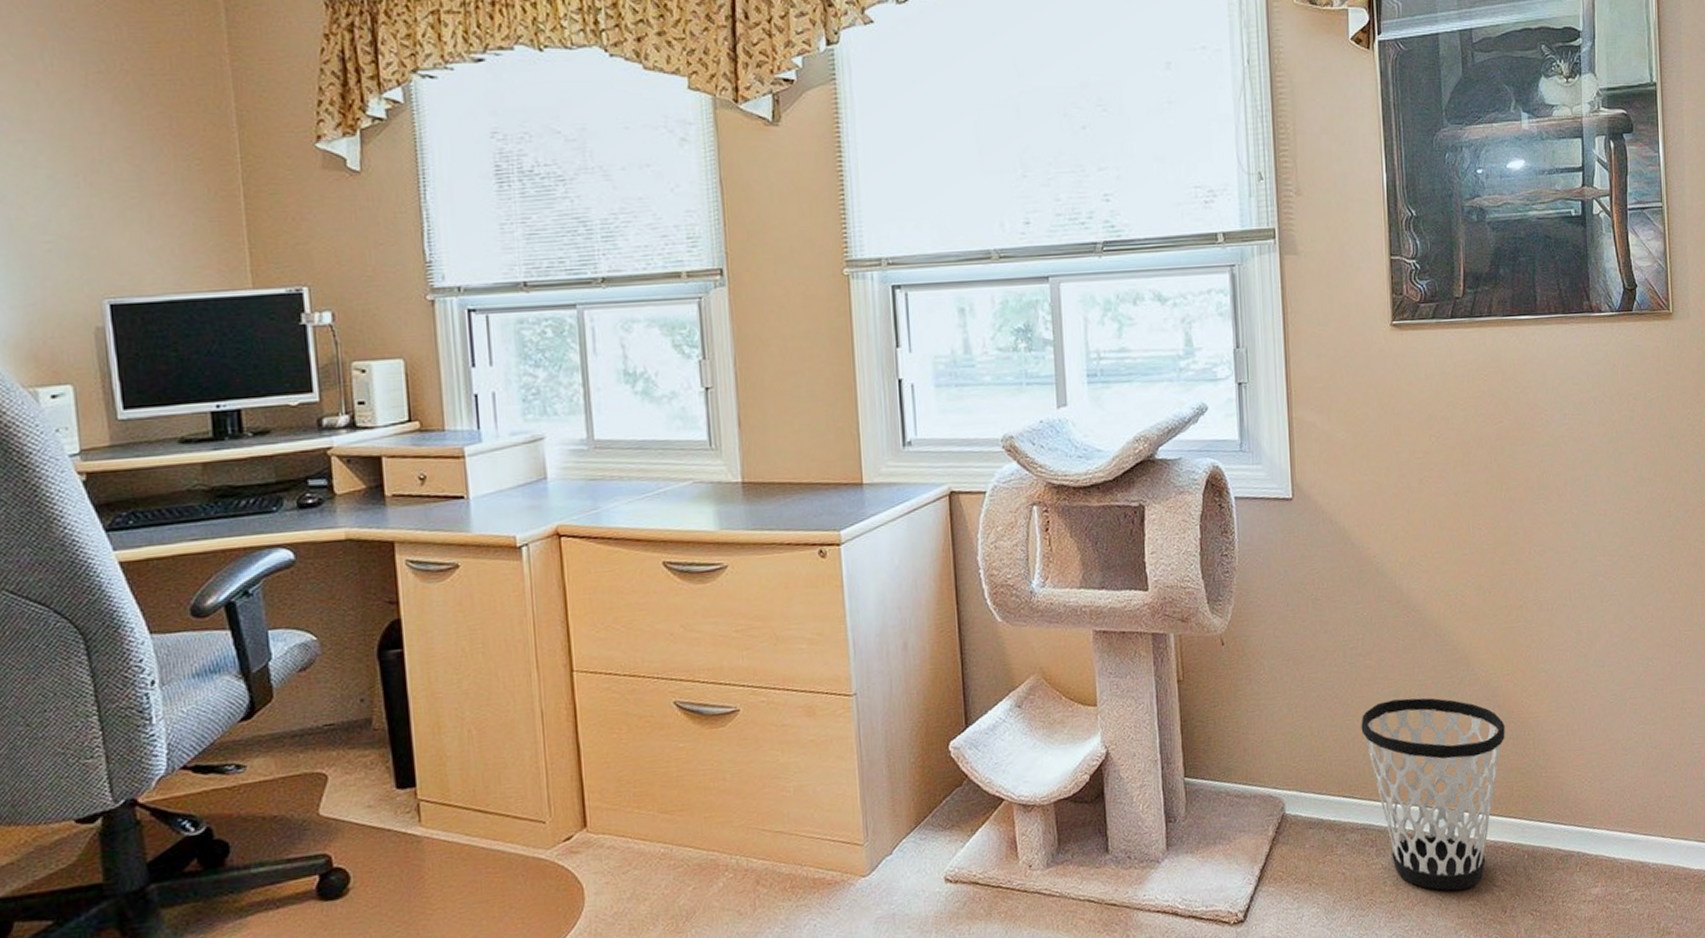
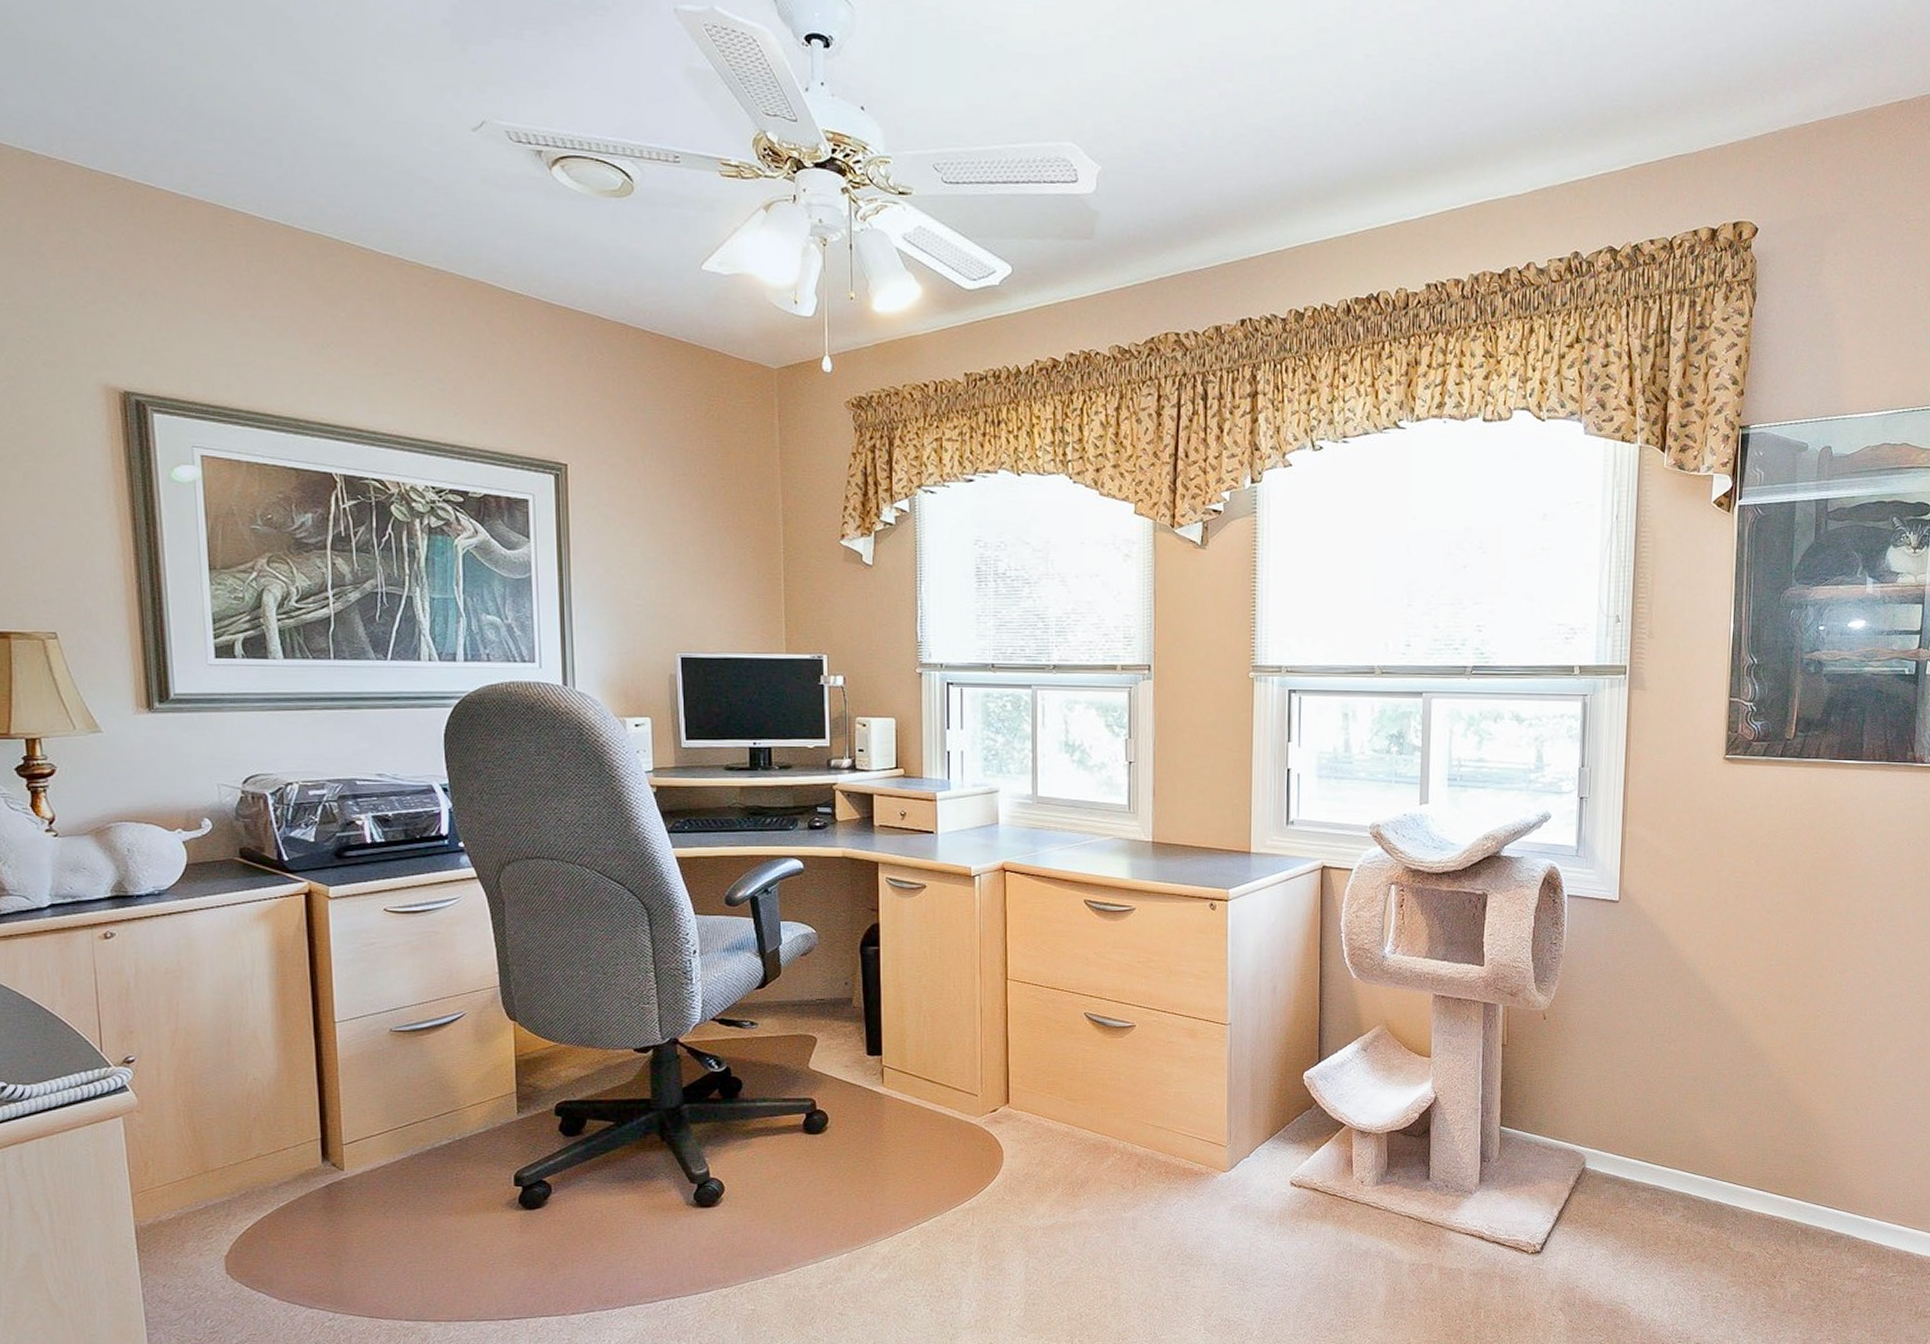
wastebasket: present [1361,698,1505,891] -> none [1660,1083,1792,1253]

